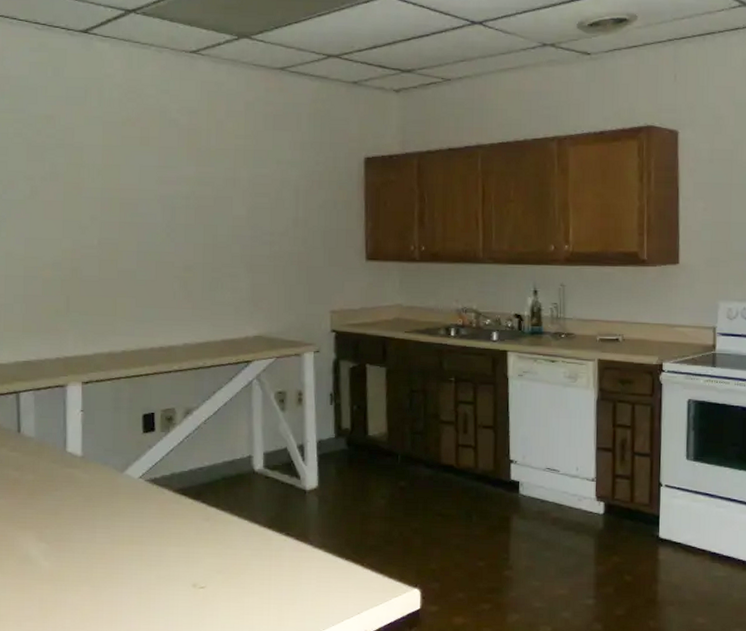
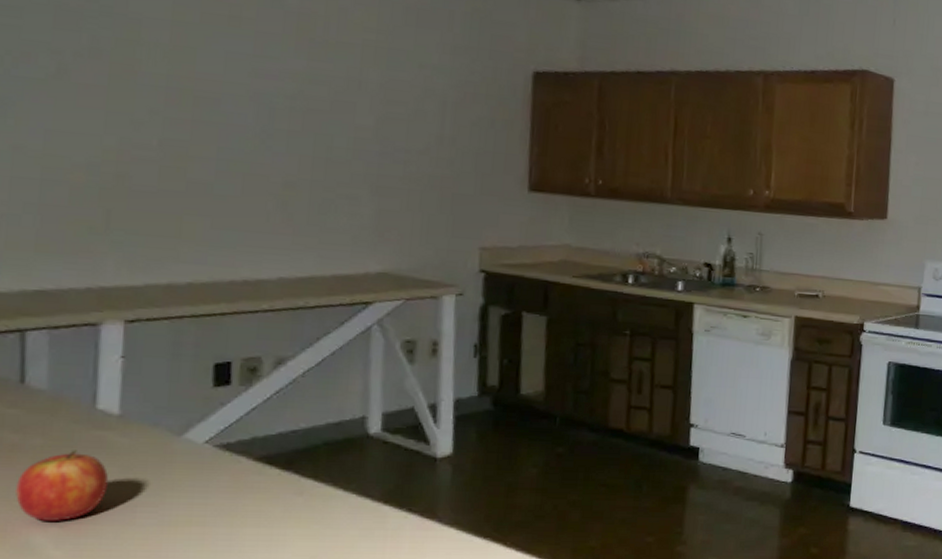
apple: none [18,483,77,539] -> present [16,450,109,521]

